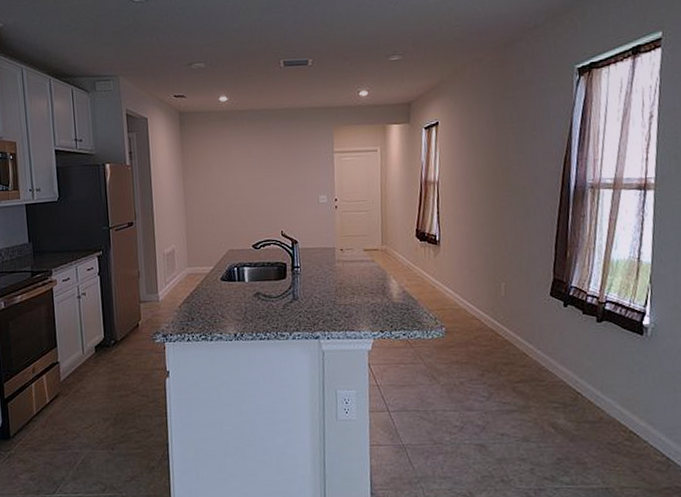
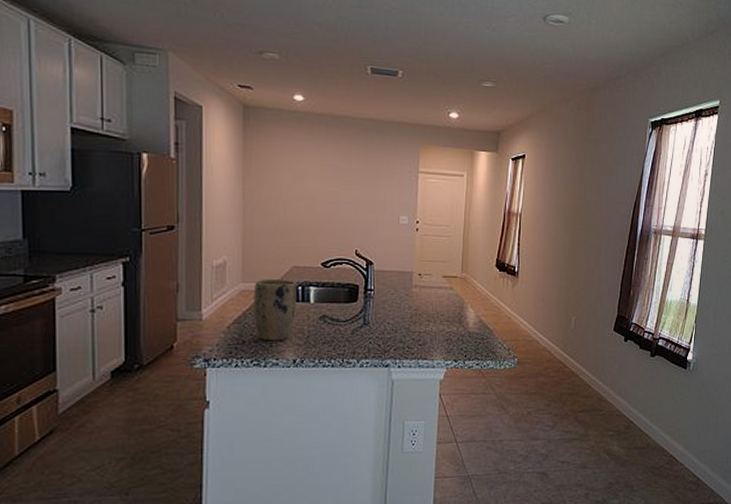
plant pot: none [198,261,234,318] -> present [254,278,297,342]

